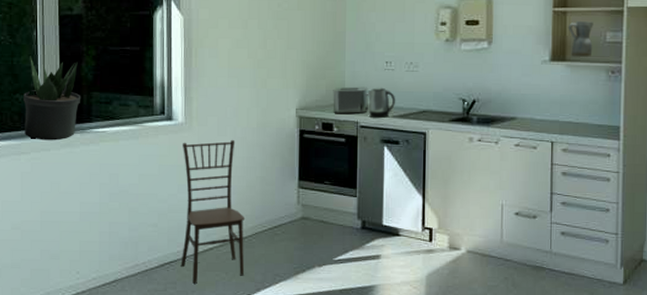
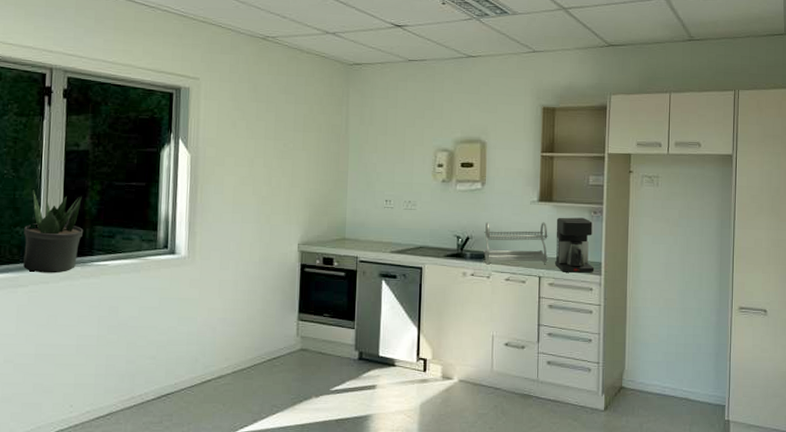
dining chair: present [180,139,246,284] -> none [177,273,245,416]
toaster: present [333,86,369,114] -> none [334,223,369,249]
kettle: present [367,87,396,118] -> none [367,224,395,253]
dish rack: none [491,83,561,130] -> present [483,221,548,265]
ceramic pitcher: present [568,21,593,57] -> none [554,165,578,198]
coffee maker: none [569,77,612,138] -> present [555,217,595,273]

